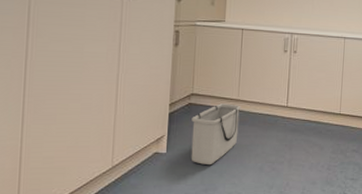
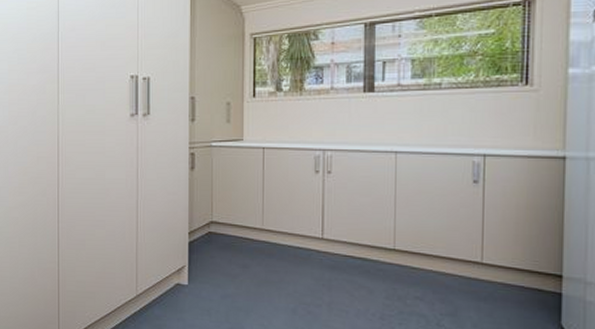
storage bin: present [191,103,241,164] -> none [212,233,267,301]

